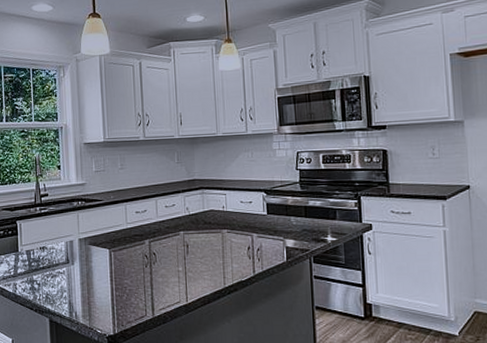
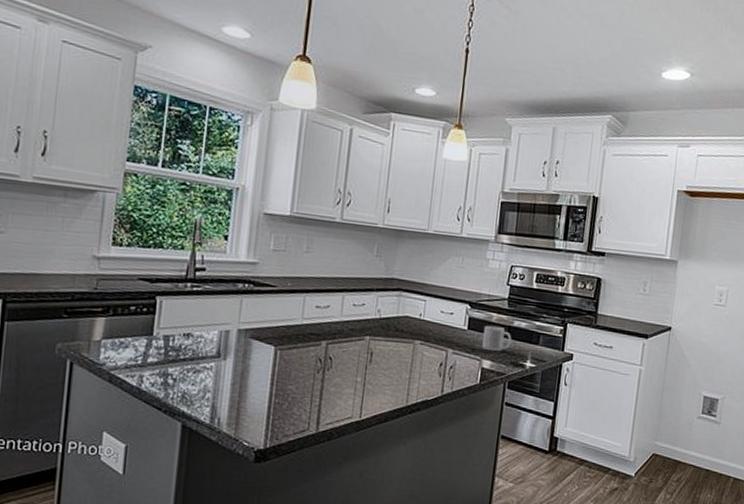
mug: none [282,207,310,231] -> present [482,325,512,352]

